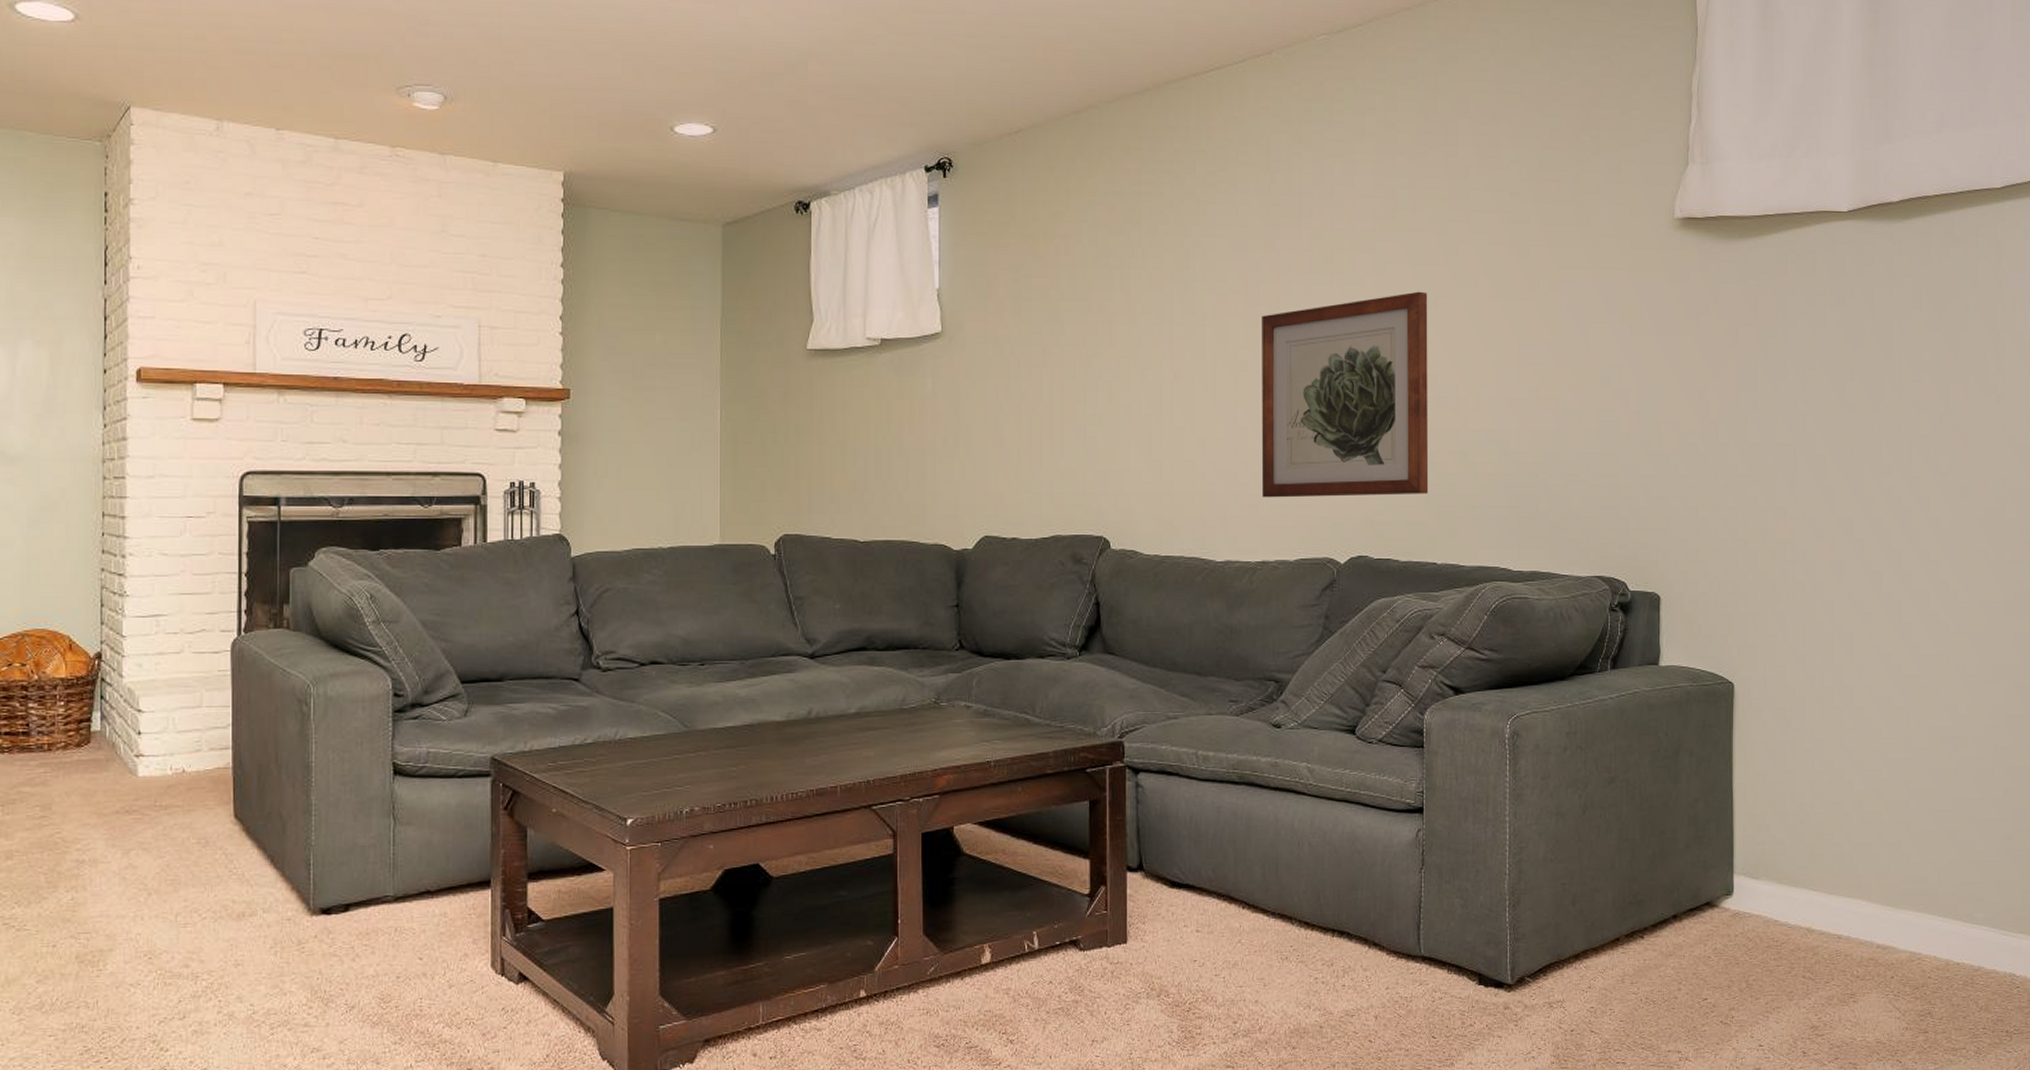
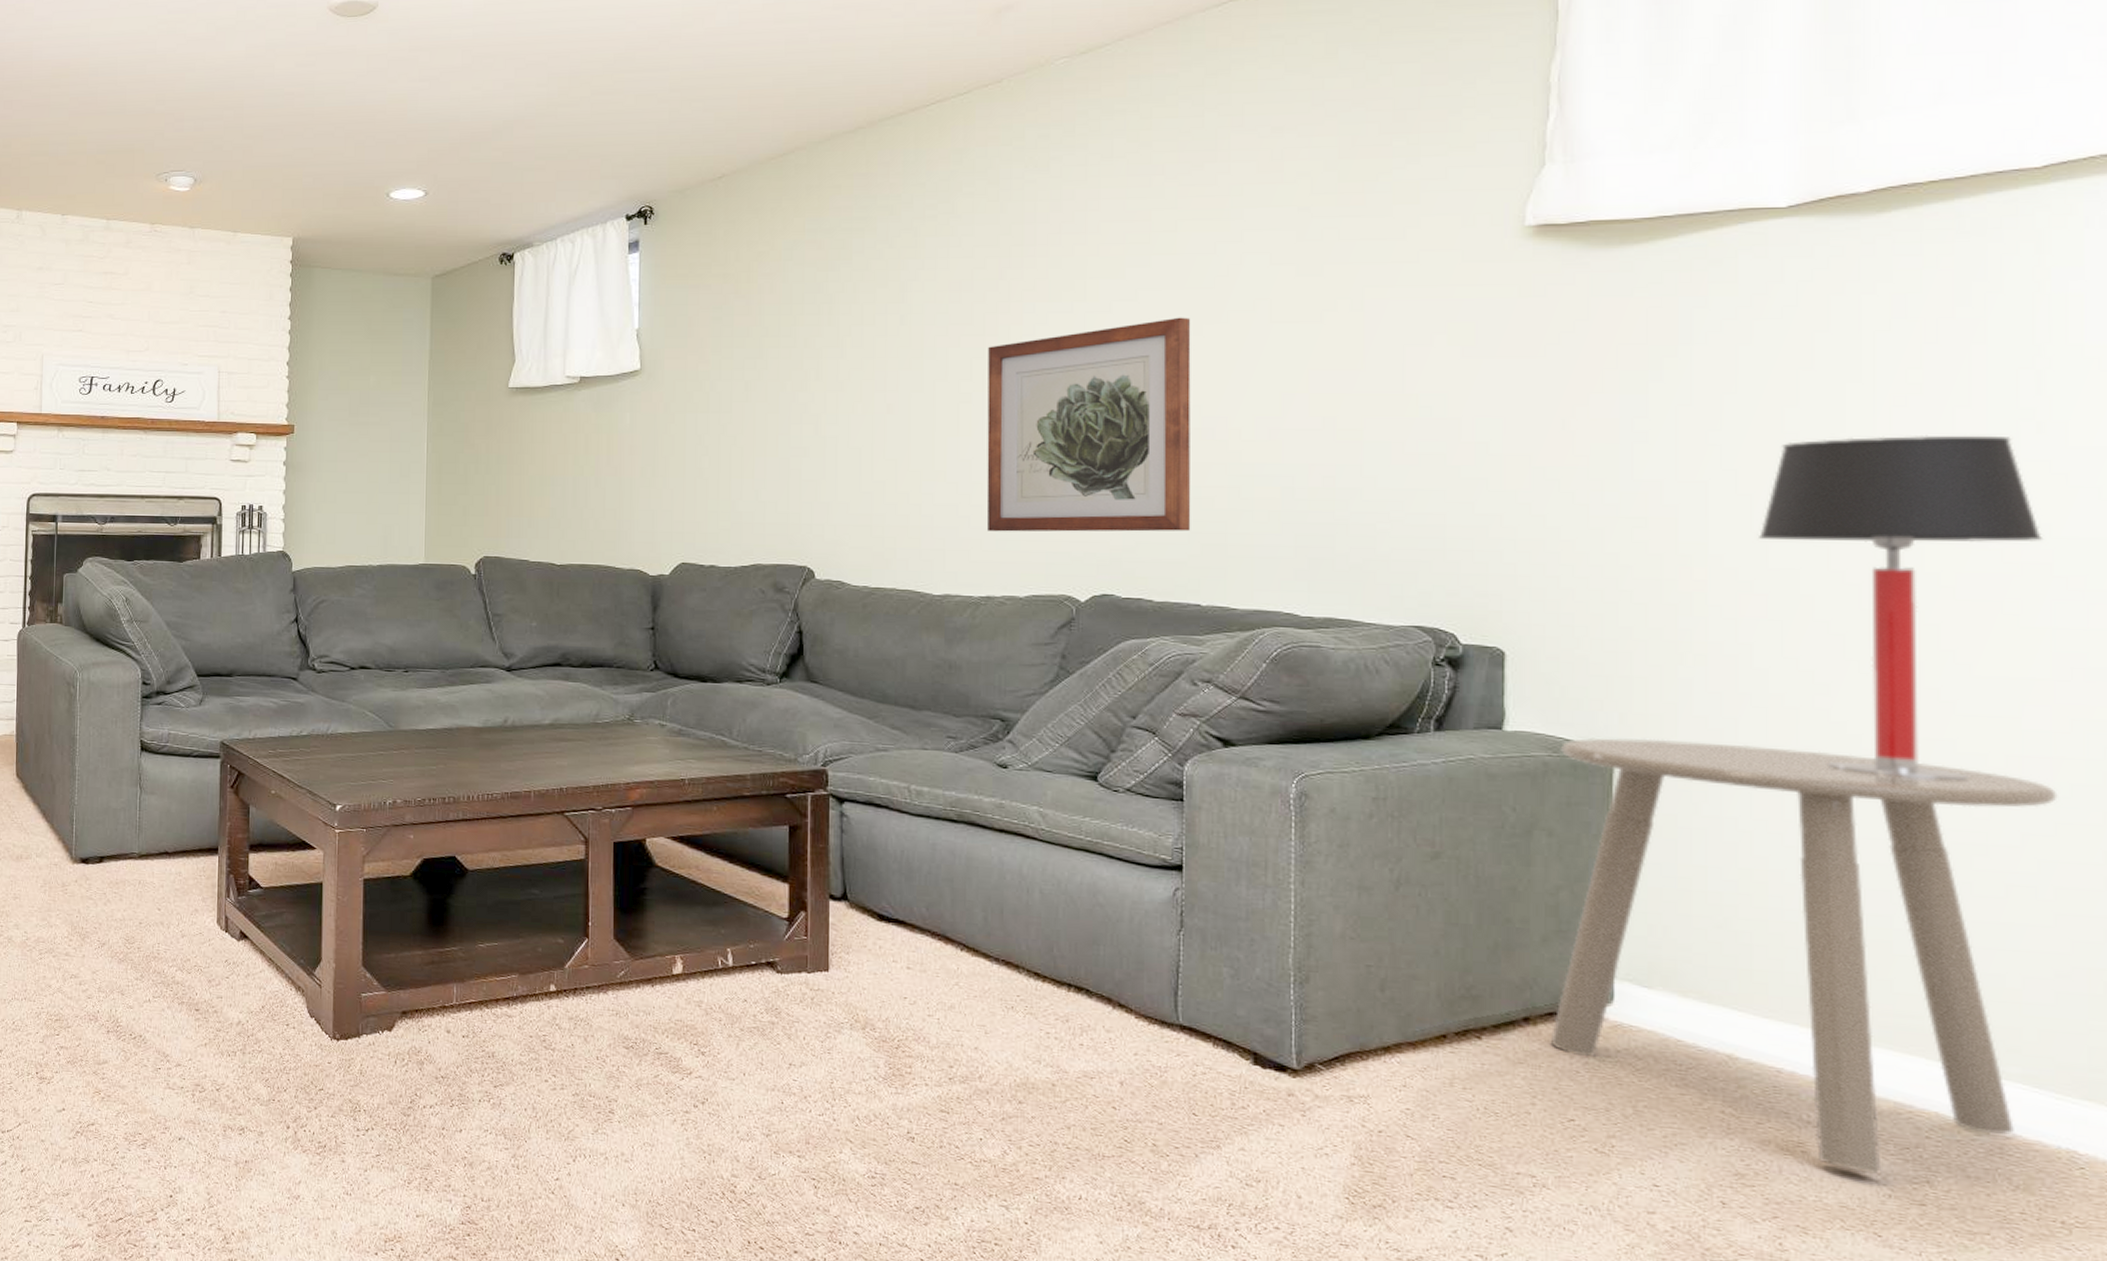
side table: none [1691,666,2007,1012] -> present [1550,737,2058,1174]
table lamp: none [1829,405,2000,687] -> present [1759,434,2044,780]

